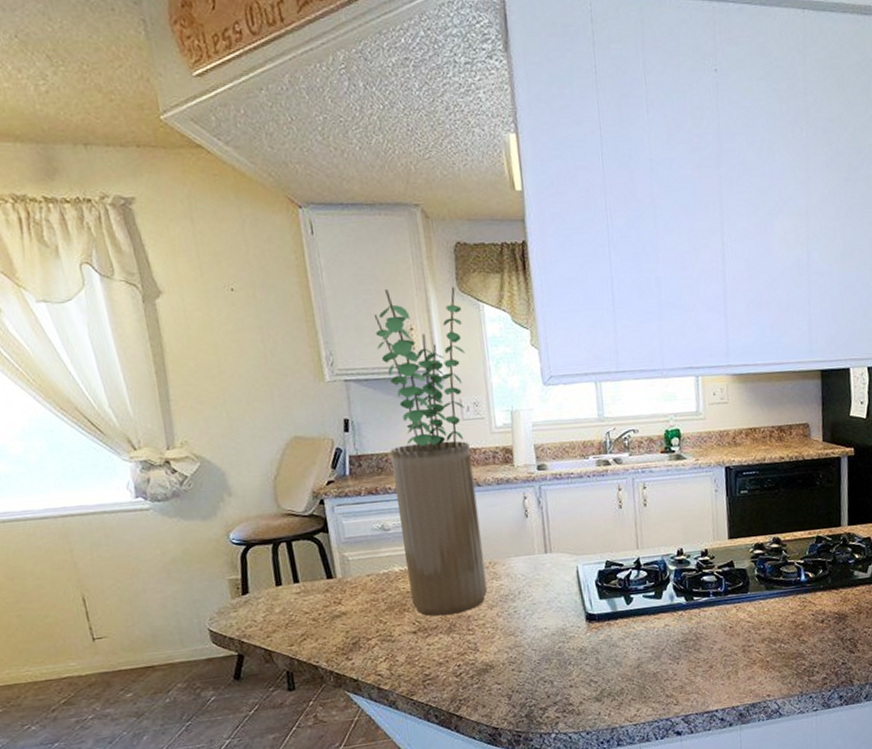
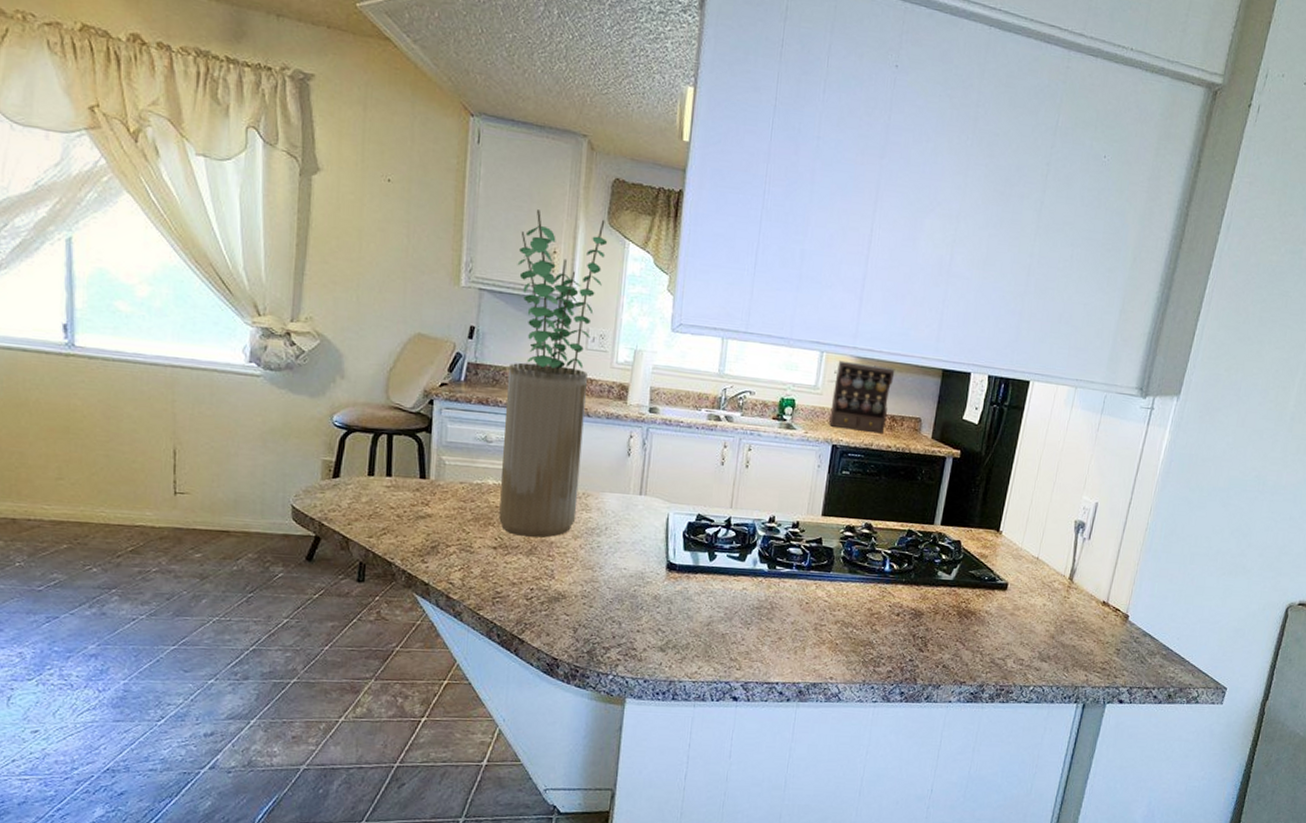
spice rack: none [715,379,775,449] -> present [829,360,895,434]

